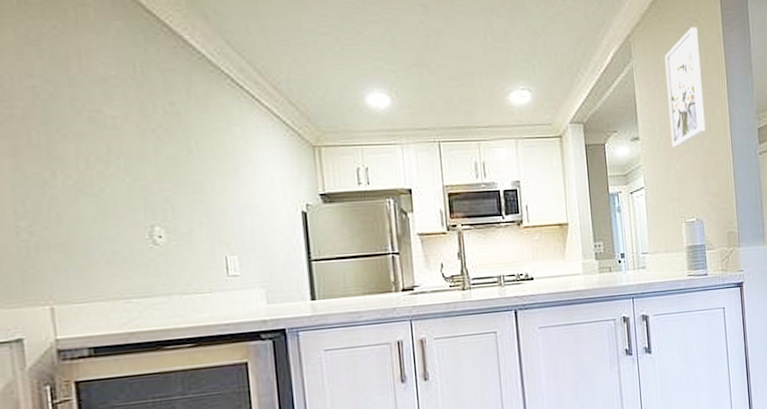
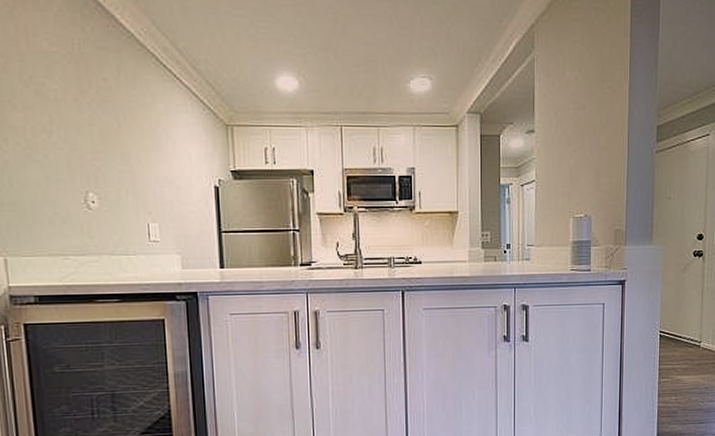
wall art: present [664,27,706,147] -> none [566,17,604,142]

